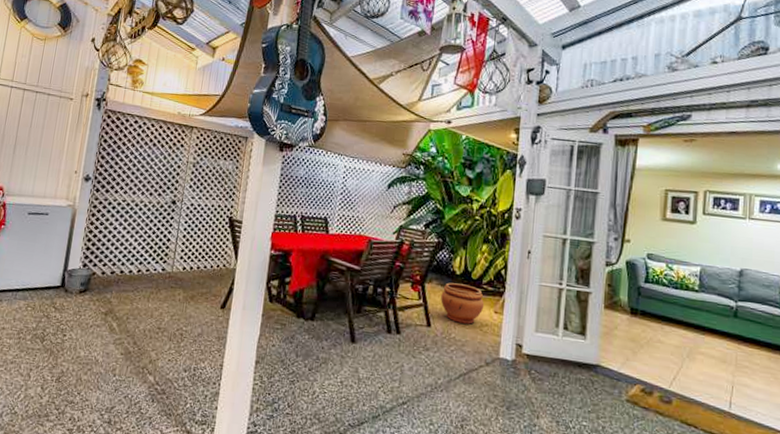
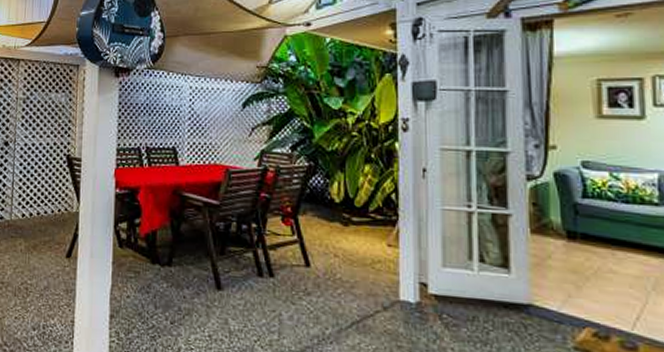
planter pot: present [441,282,485,325] -> none [319,213,374,263]

